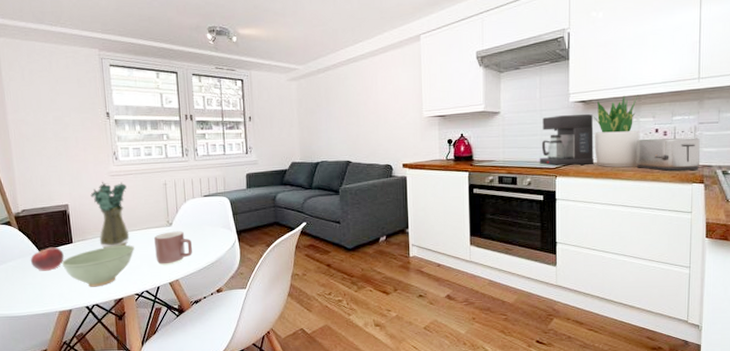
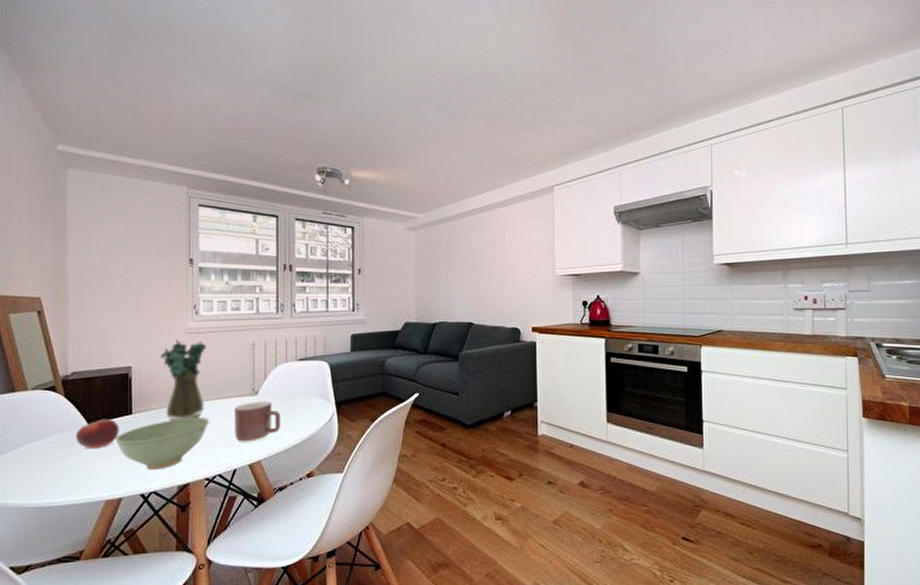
coffee maker: present [539,114,594,167] -> none [682,278,741,335]
planter: present [593,94,640,168] -> none [738,258,789,338]
toaster: present [636,138,700,172] -> none [785,306,853,343]

